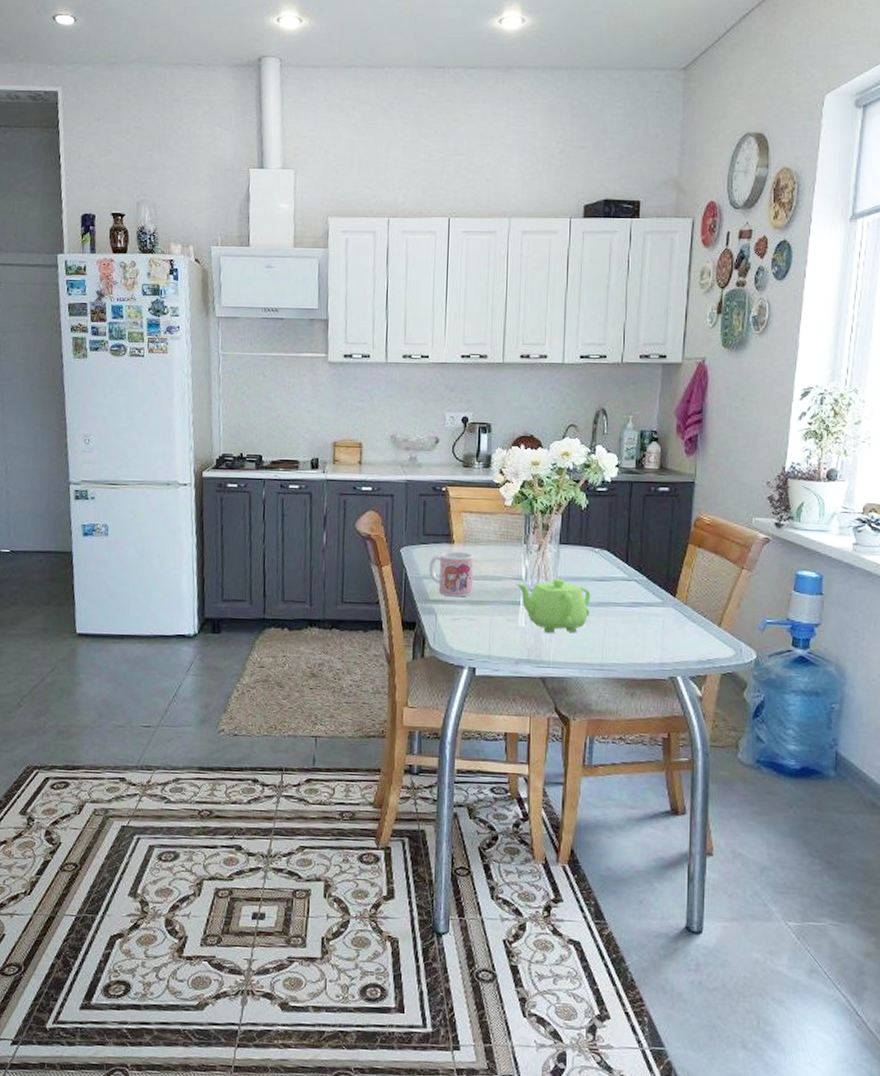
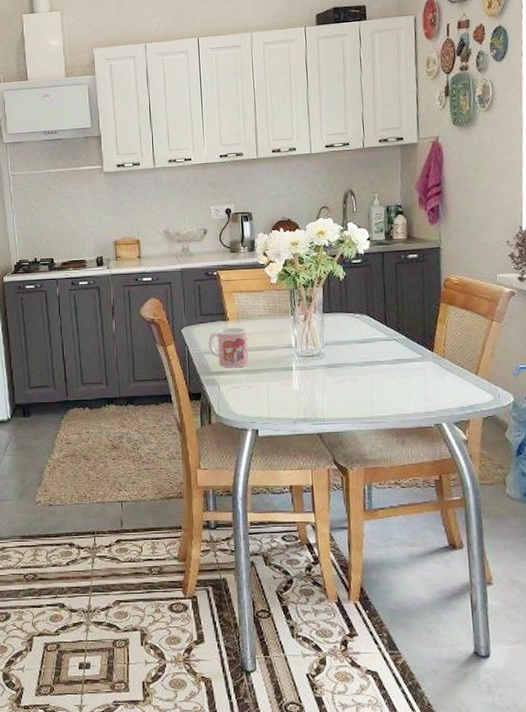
teapot: present [516,578,591,634] -> none [287,343,357,394]

